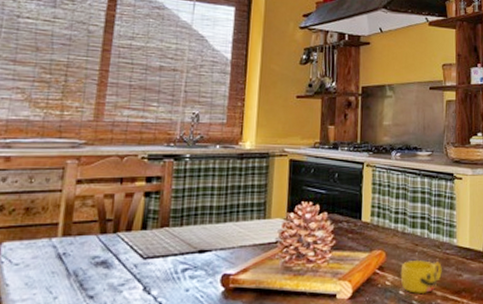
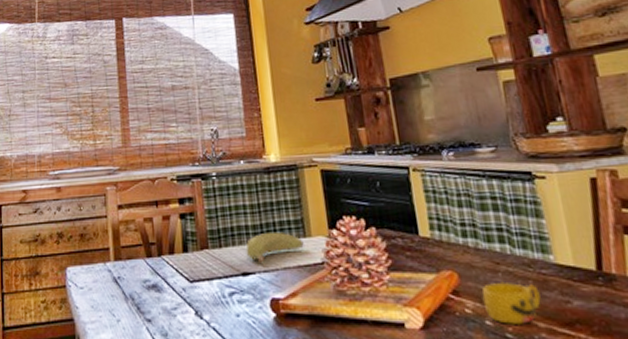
banana: none [206,213,263,242] -> present [245,232,304,263]

